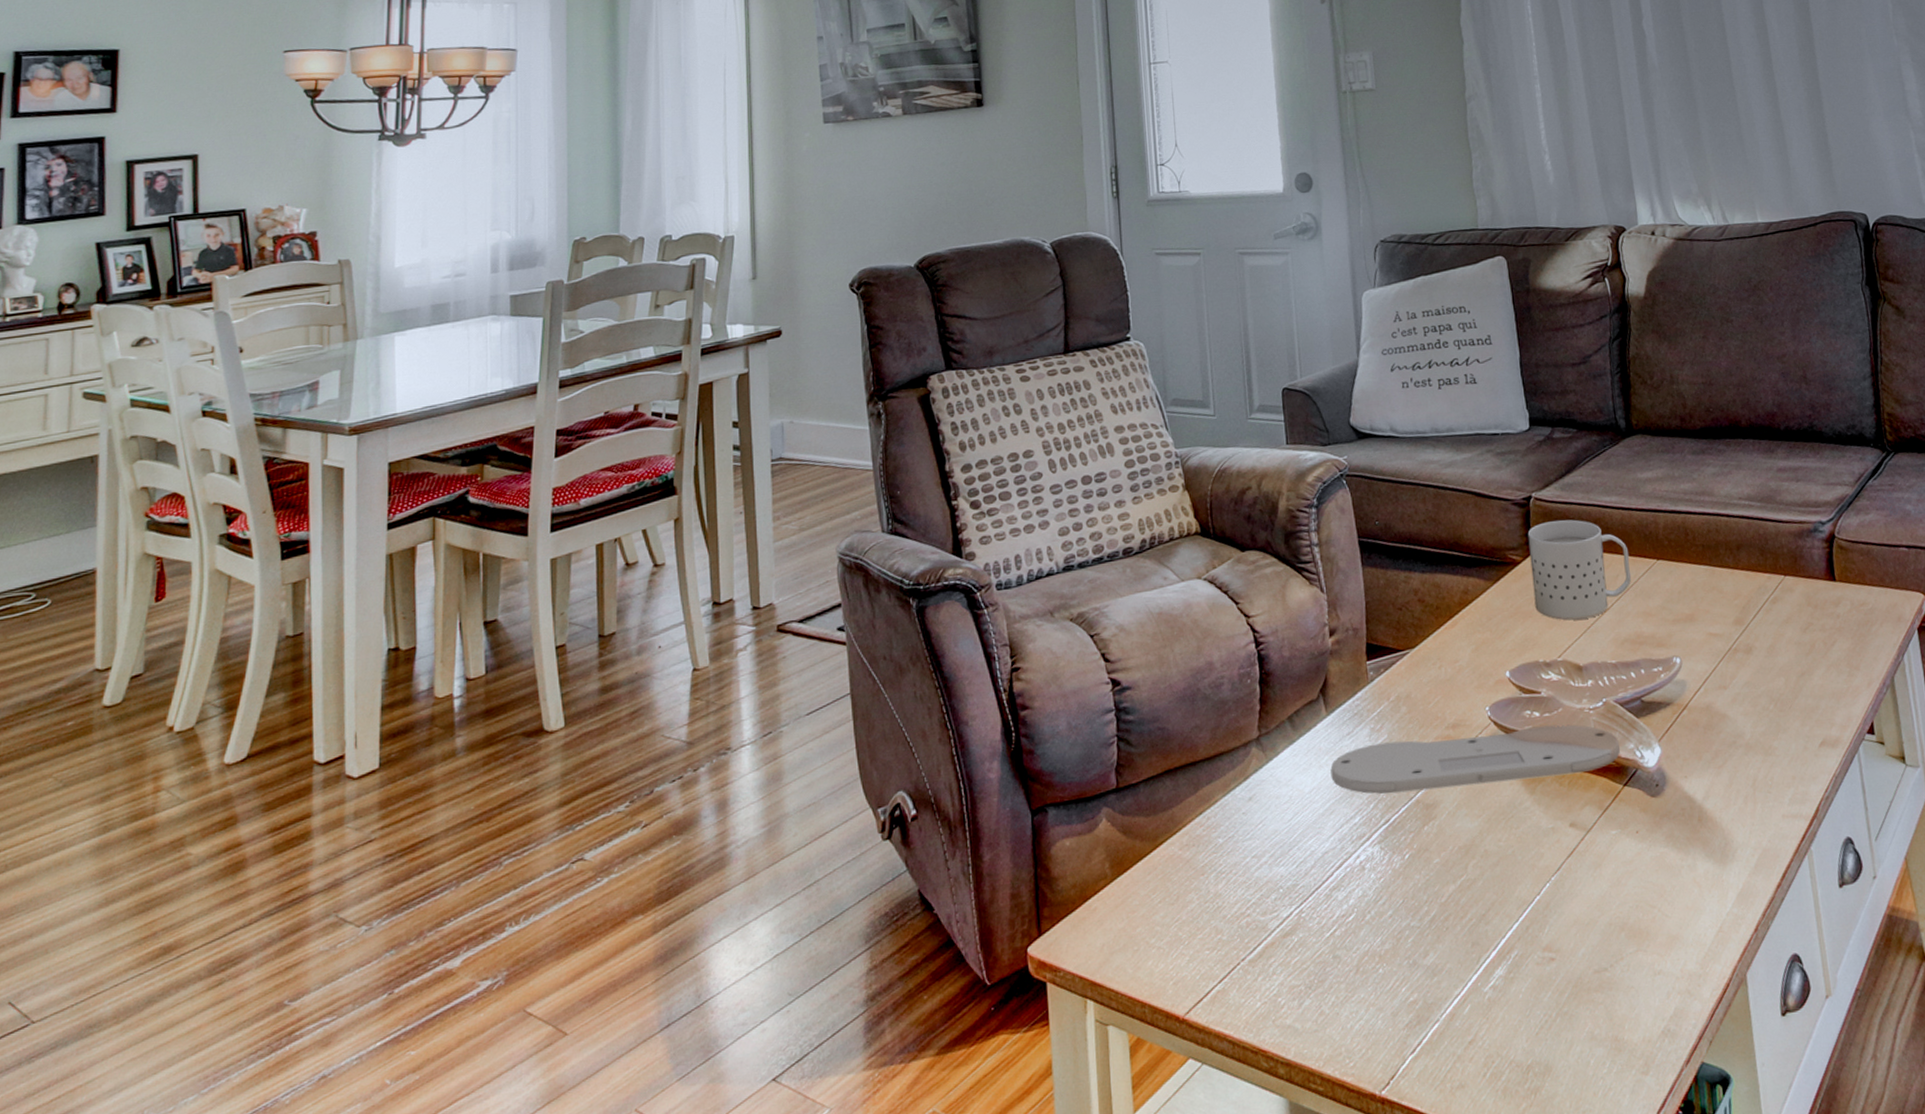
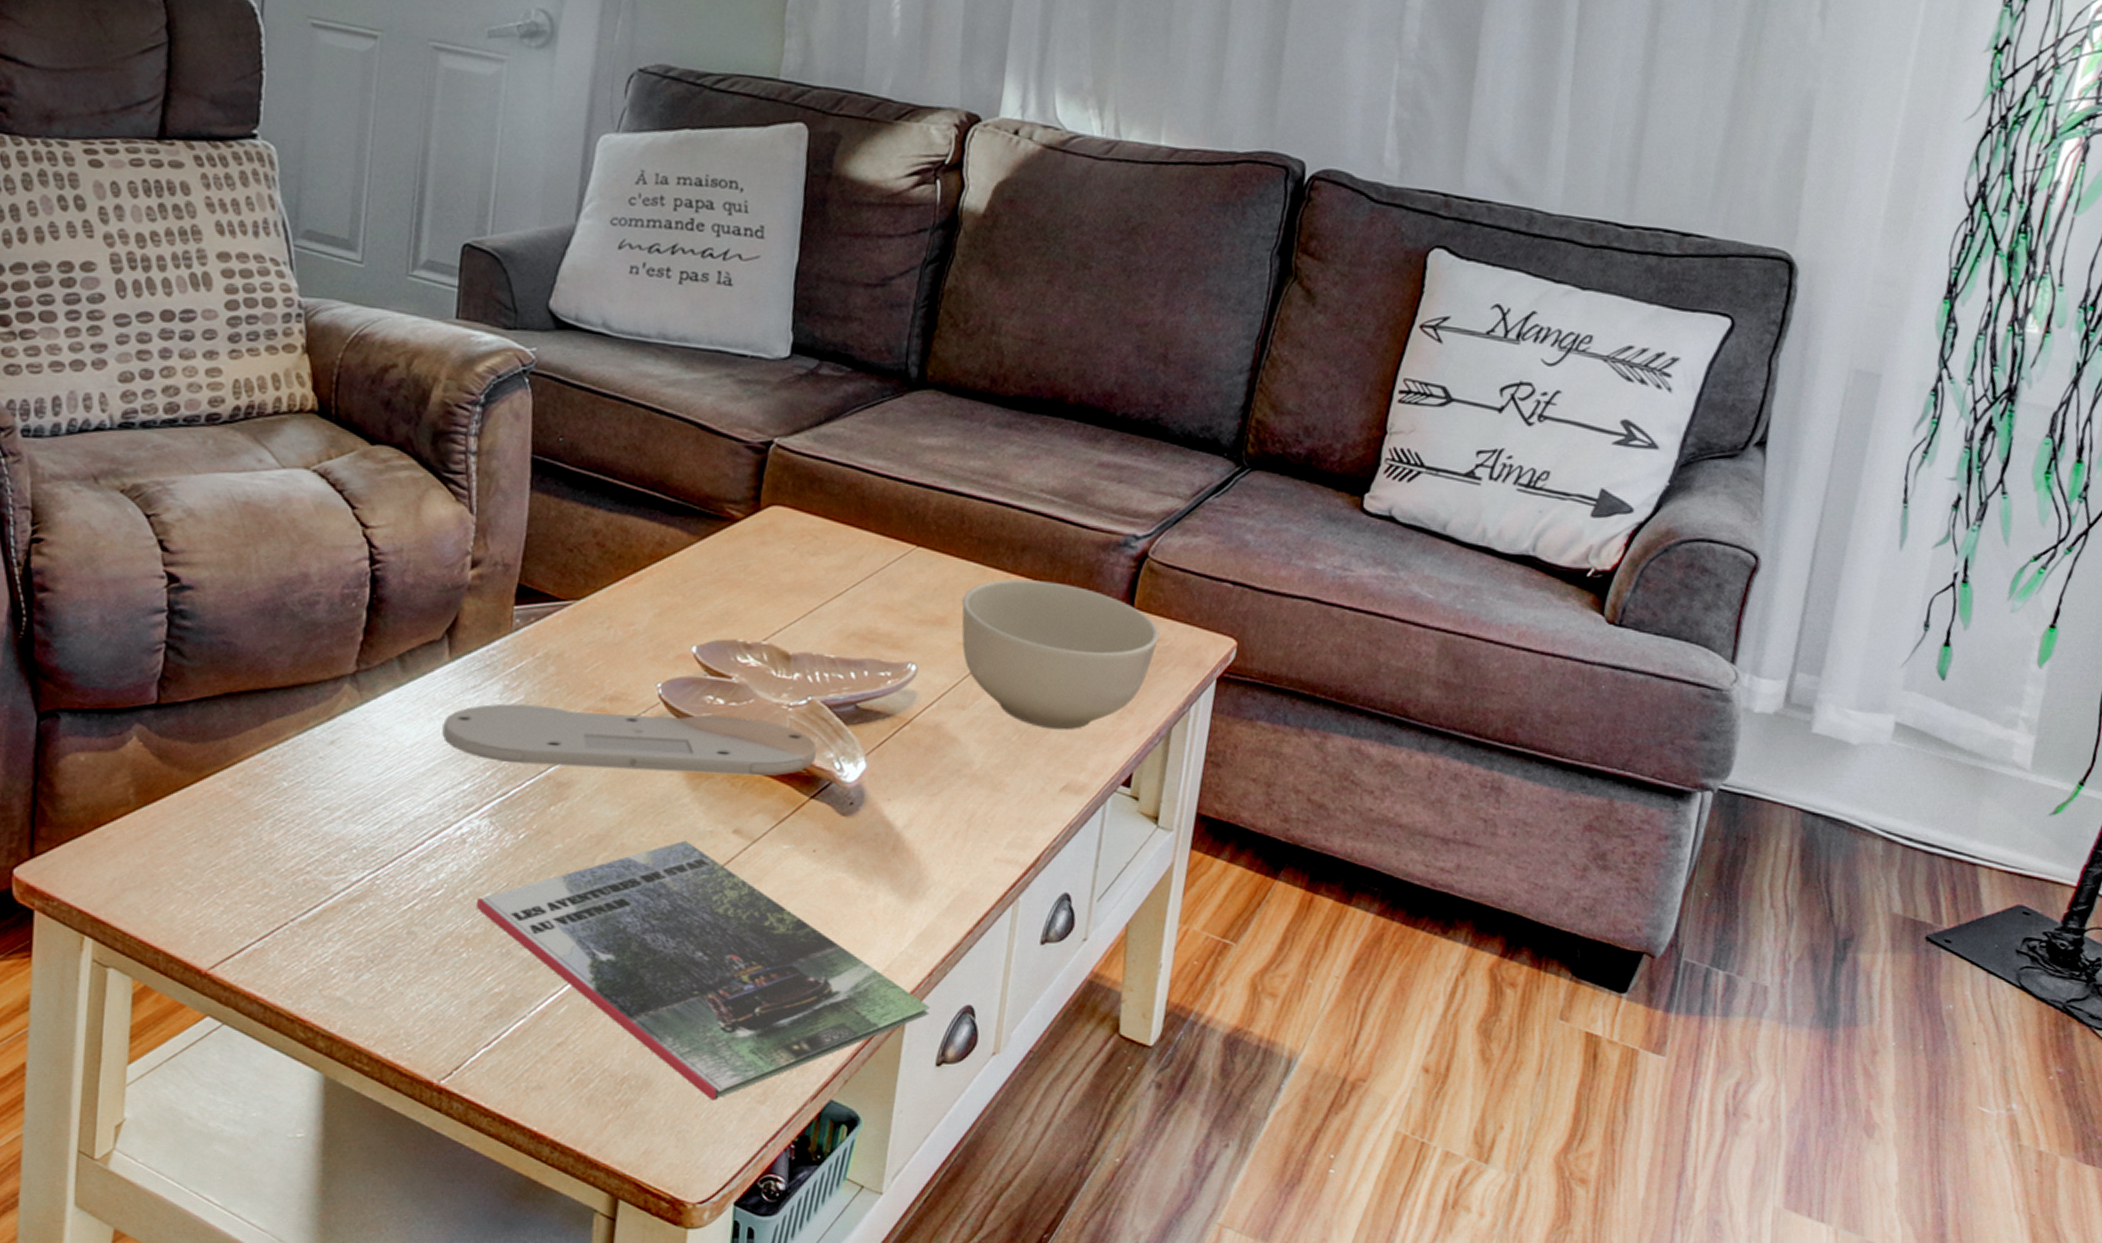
magazine: none [1382,839,1764,1078] -> present [477,840,930,1101]
mug: present [1527,519,1632,621] -> none [747,476,884,601]
bowl: none [1702,570,1863,695] -> present [961,579,1160,730]

